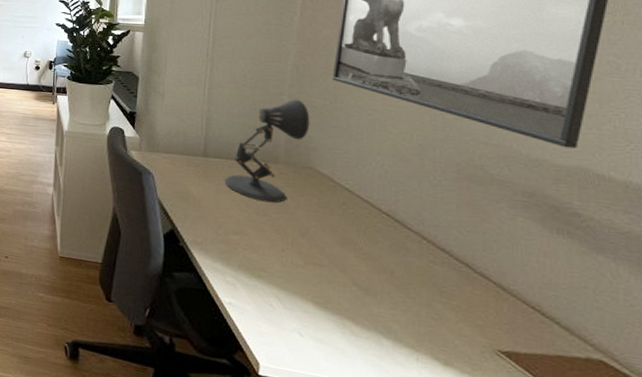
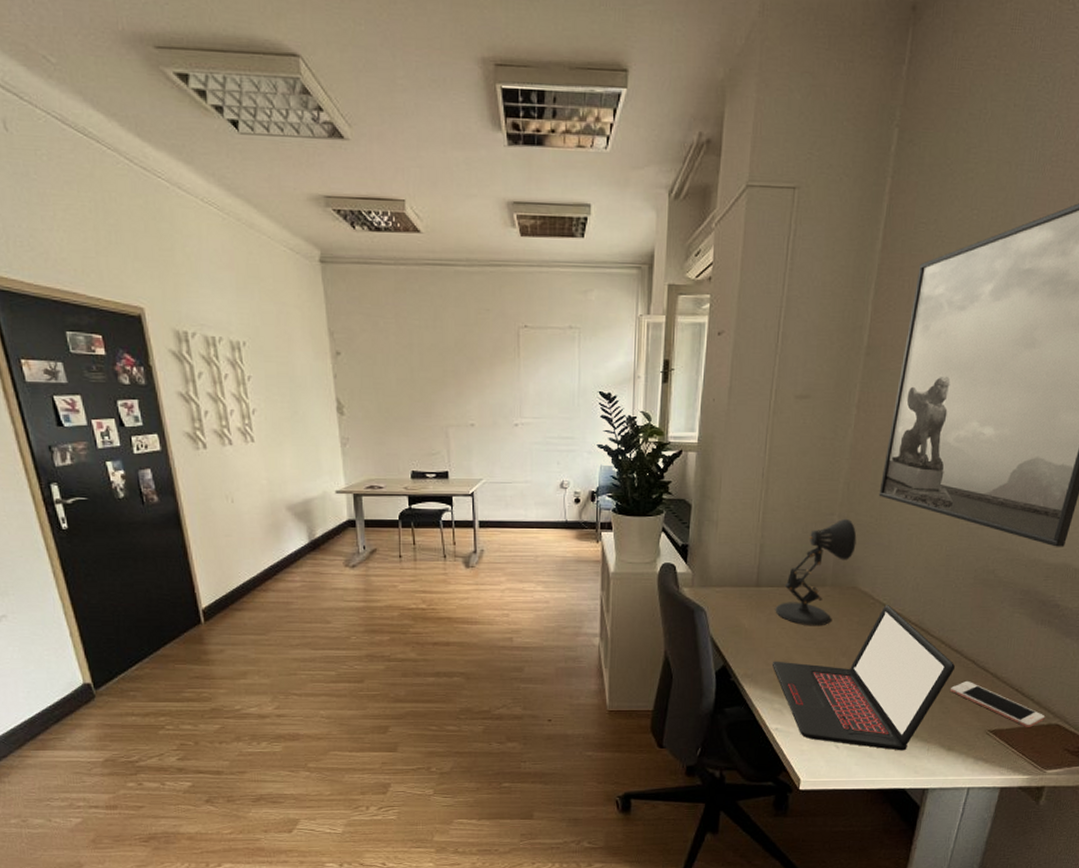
laptop: none [222,189,442,355] -> present [771,605,955,751]
cell phone: none [440,287,581,358] -> present [951,681,1046,728]

